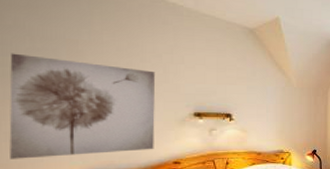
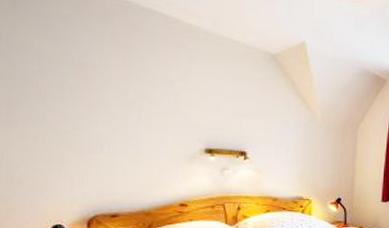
wall art: present [9,53,156,159] -> none [10,76,166,193]

